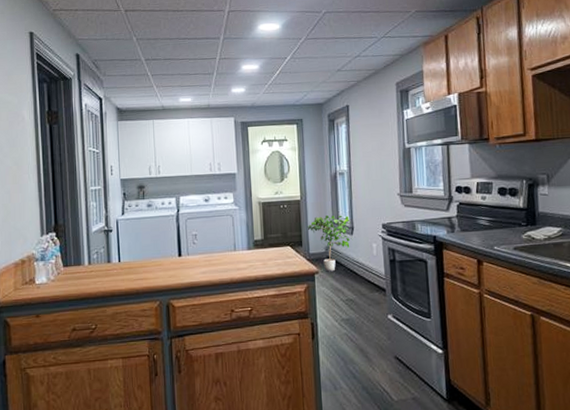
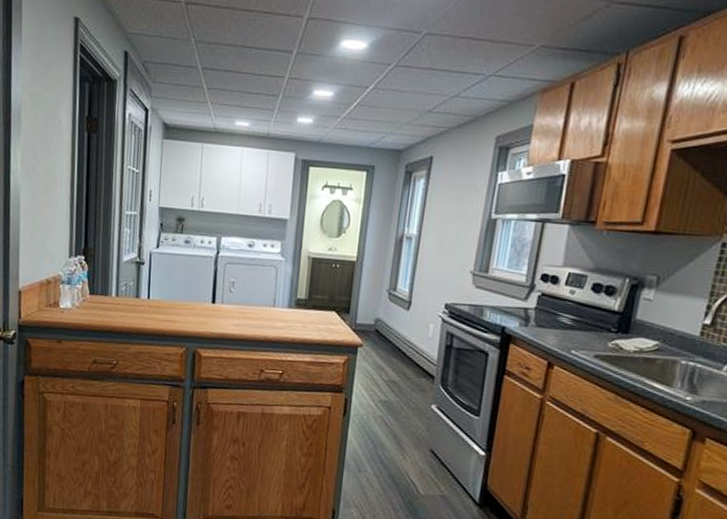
potted plant: present [307,214,353,272] -> none [358,283,409,348]

